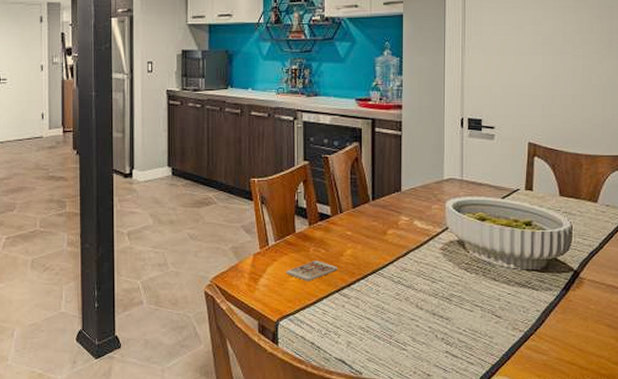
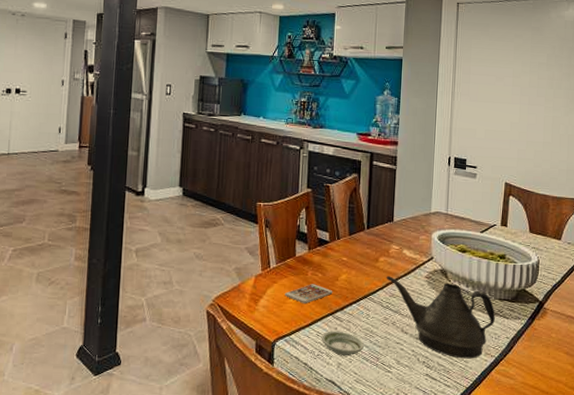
saucer: none [327,308,375,335] -> present [321,331,364,356]
teapot: none [396,249,522,334] -> present [386,276,495,359]

